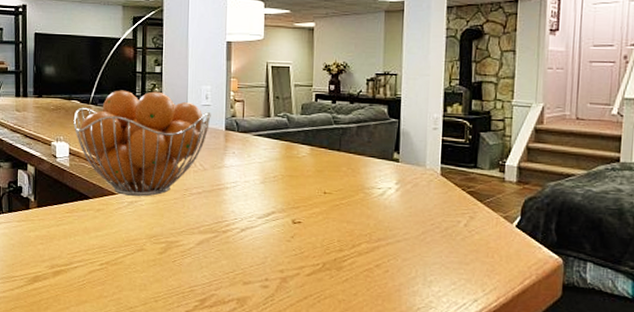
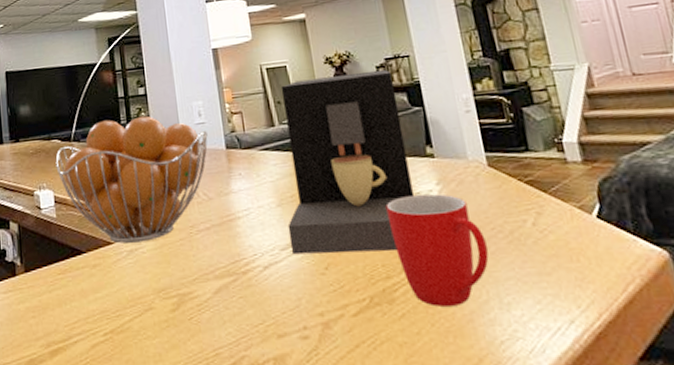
coffee maker: none [266,81,379,231] -> present [281,69,414,255]
mug: none [350,190,425,278] -> present [385,194,489,307]

